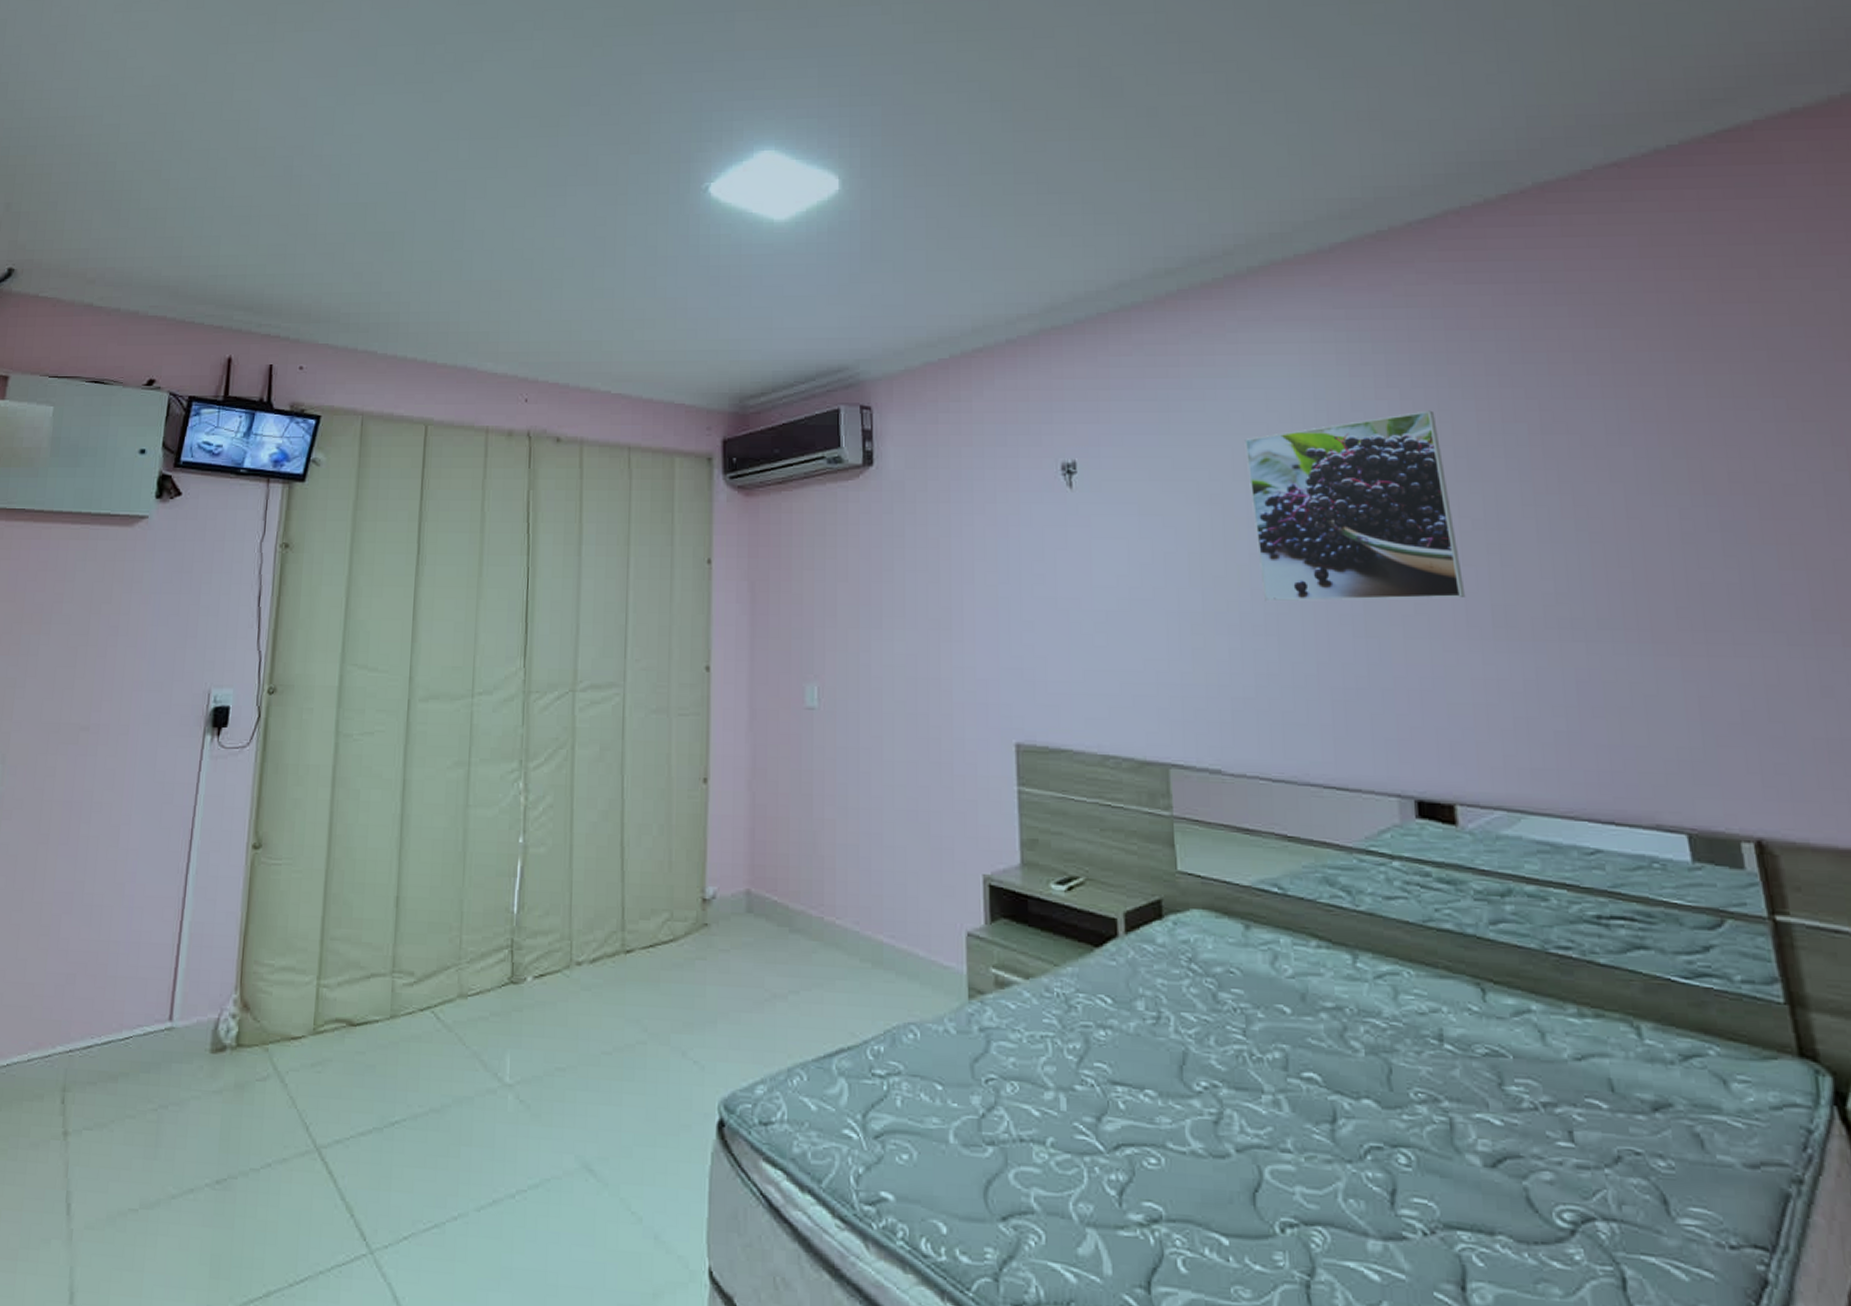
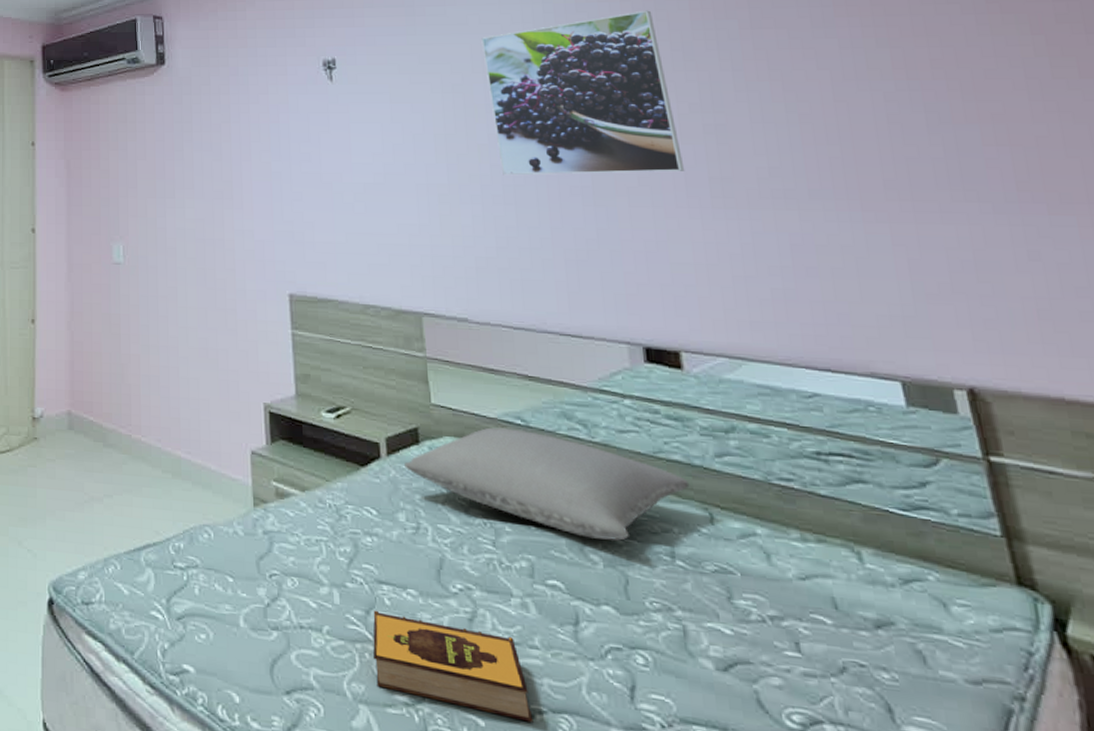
hardback book: none [1104,1116,1283,1238] -> present [373,610,534,723]
pillow: none [1145,896,1461,1024] -> present [404,426,690,541]

